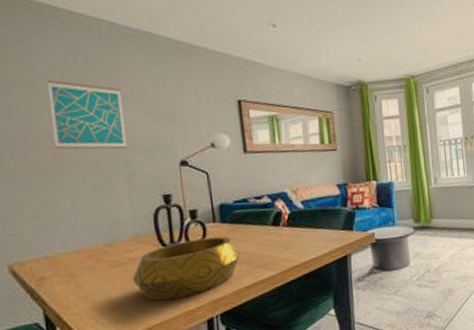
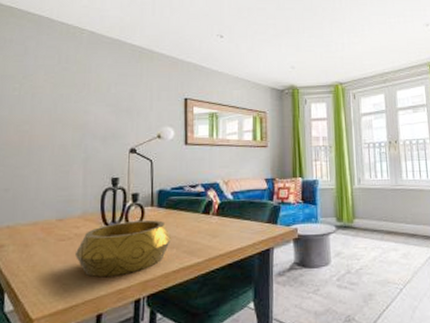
wall art: present [46,79,127,150] -> none [31,75,91,136]

